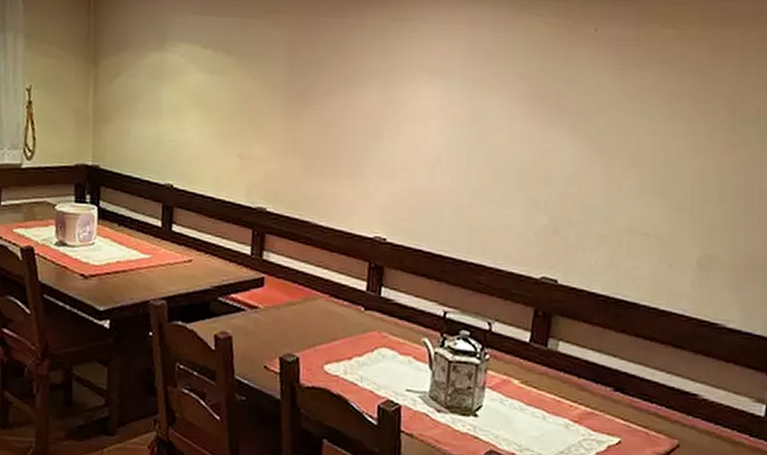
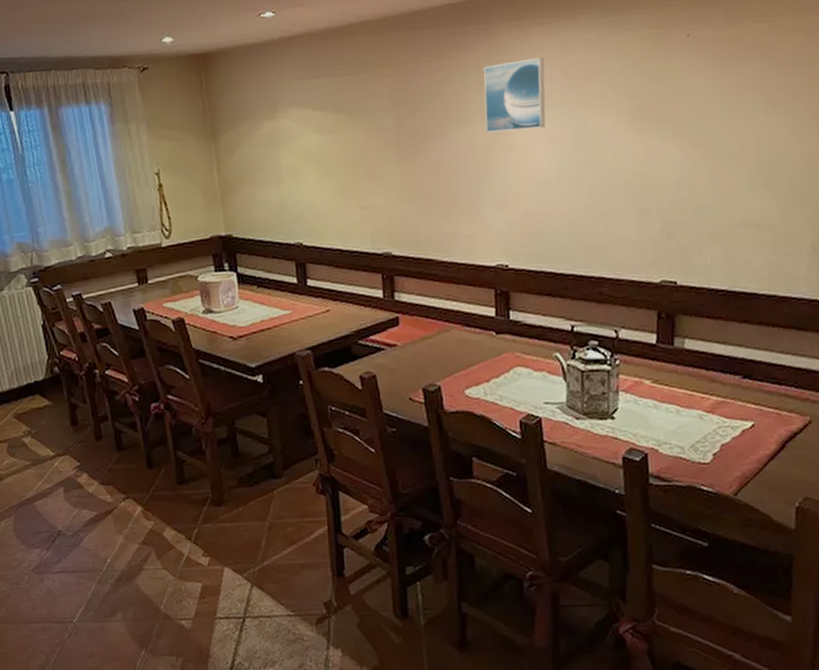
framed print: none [381,29,448,102] -> present [484,57,546,133]

